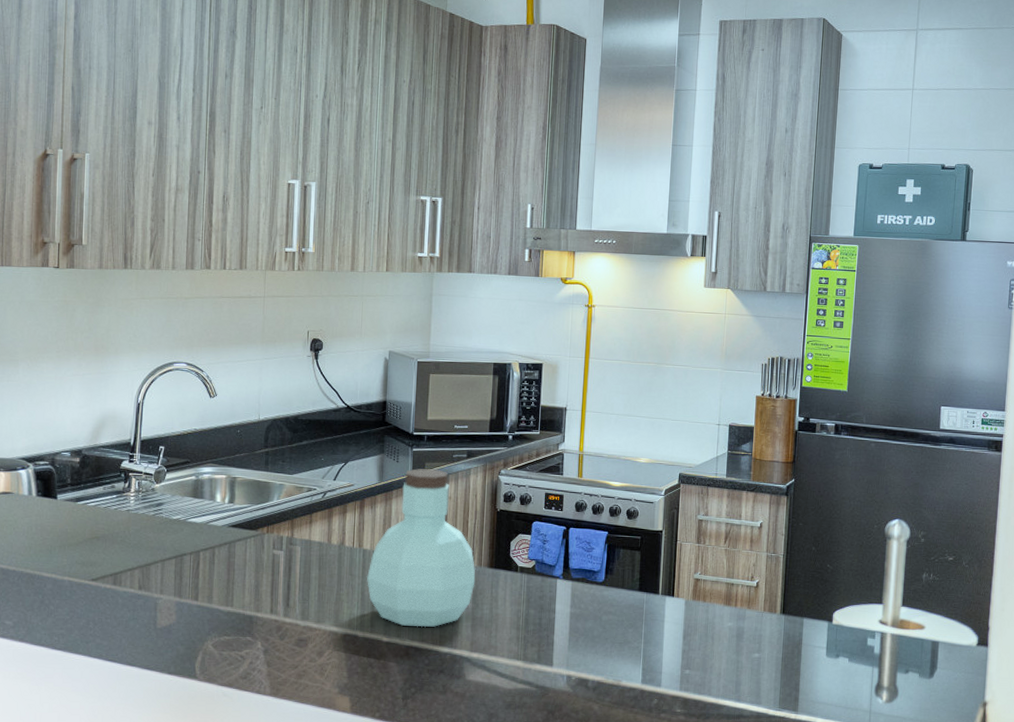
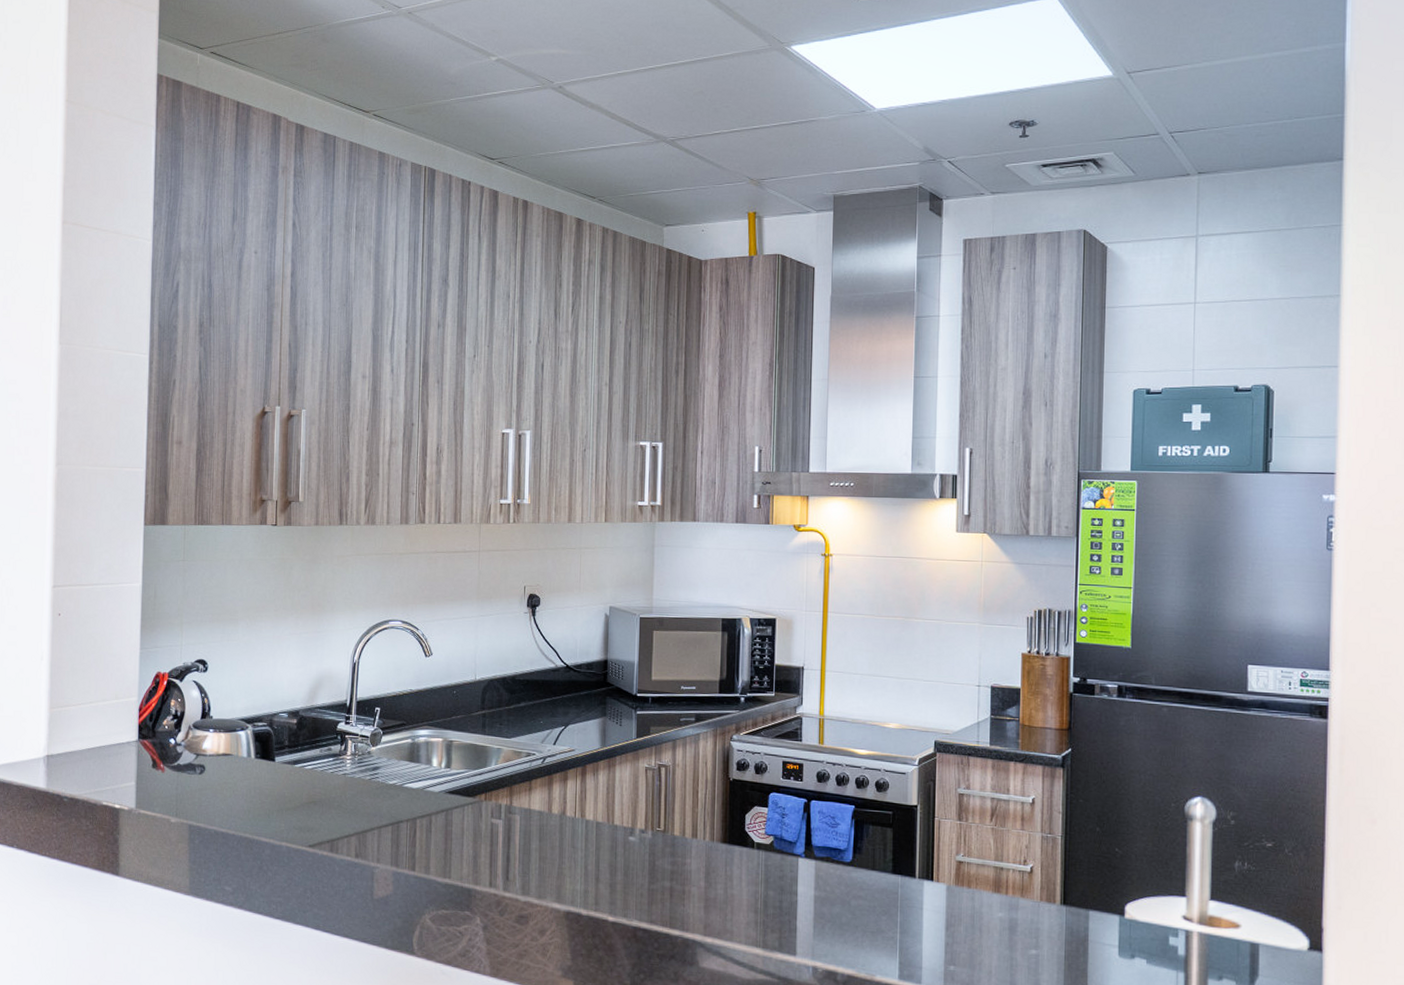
jar: present [366,468,476,628] -> none [589,733,708,908]

